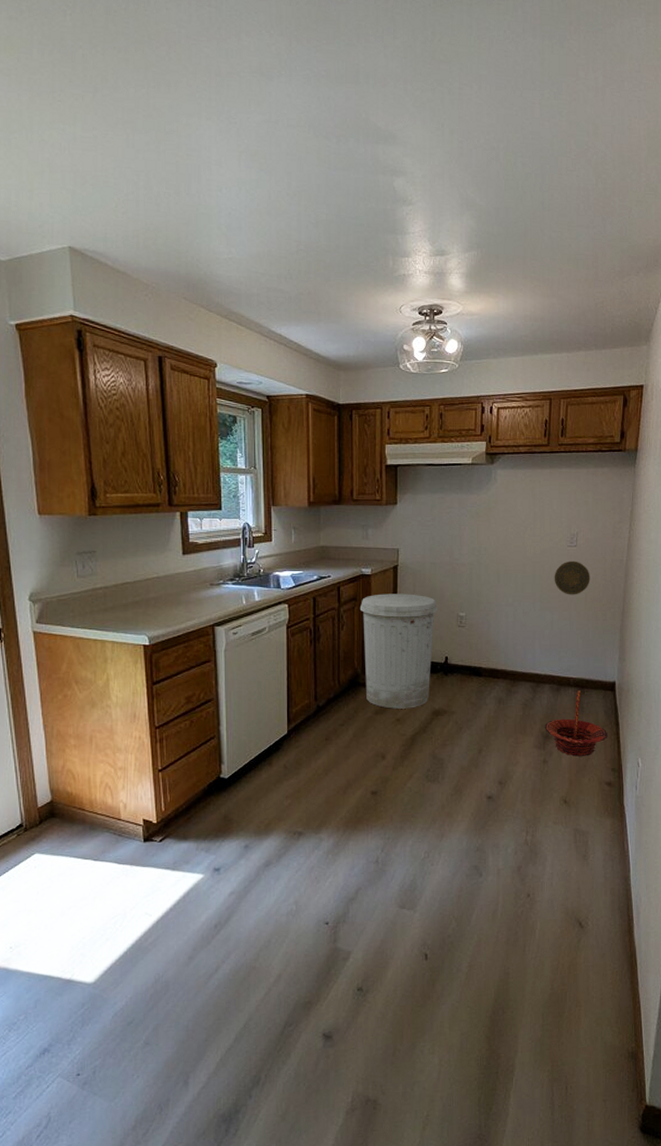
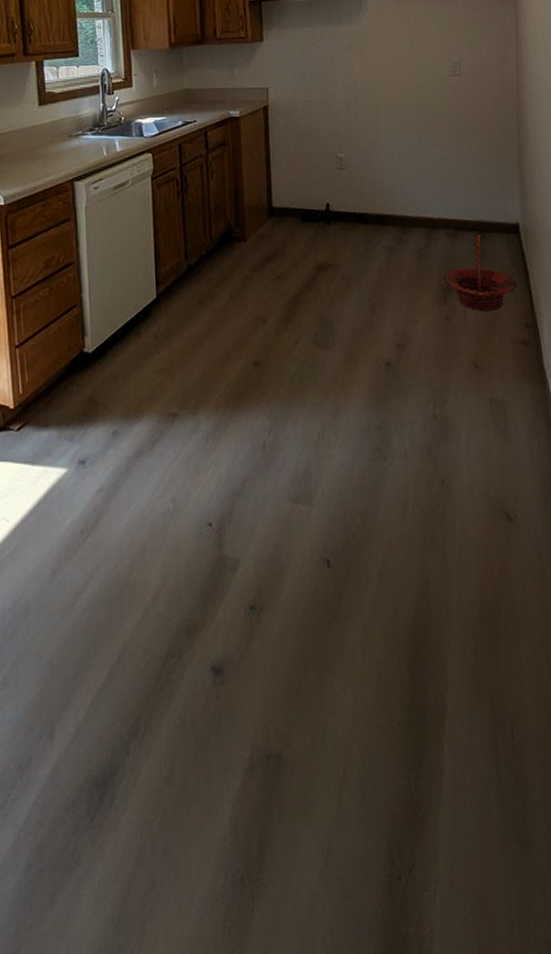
trash can: present [359,594,437,709] -> none [229,135,314,265]
decorative plate: present [554,560,590,595] -> none [438,91,479,129]

